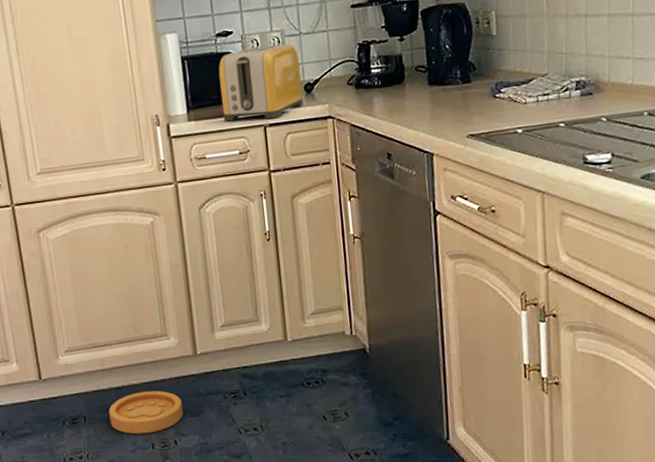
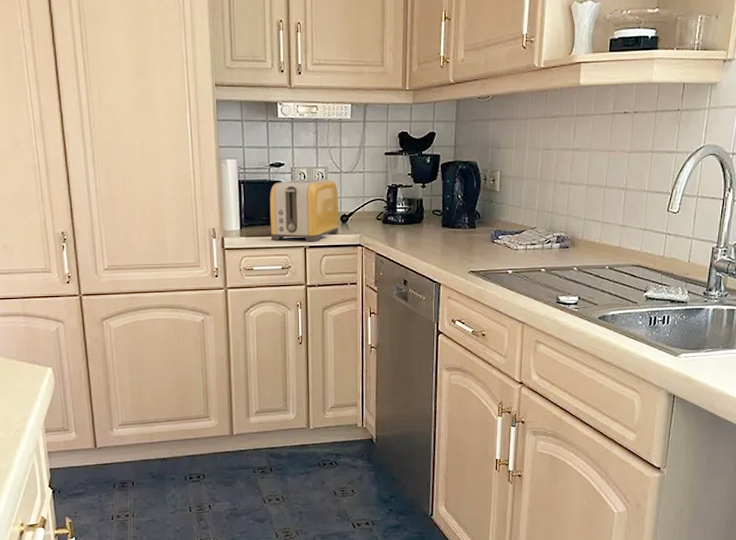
pet bowl: present [109,390,183,435] -> none [154,463,218,499]

